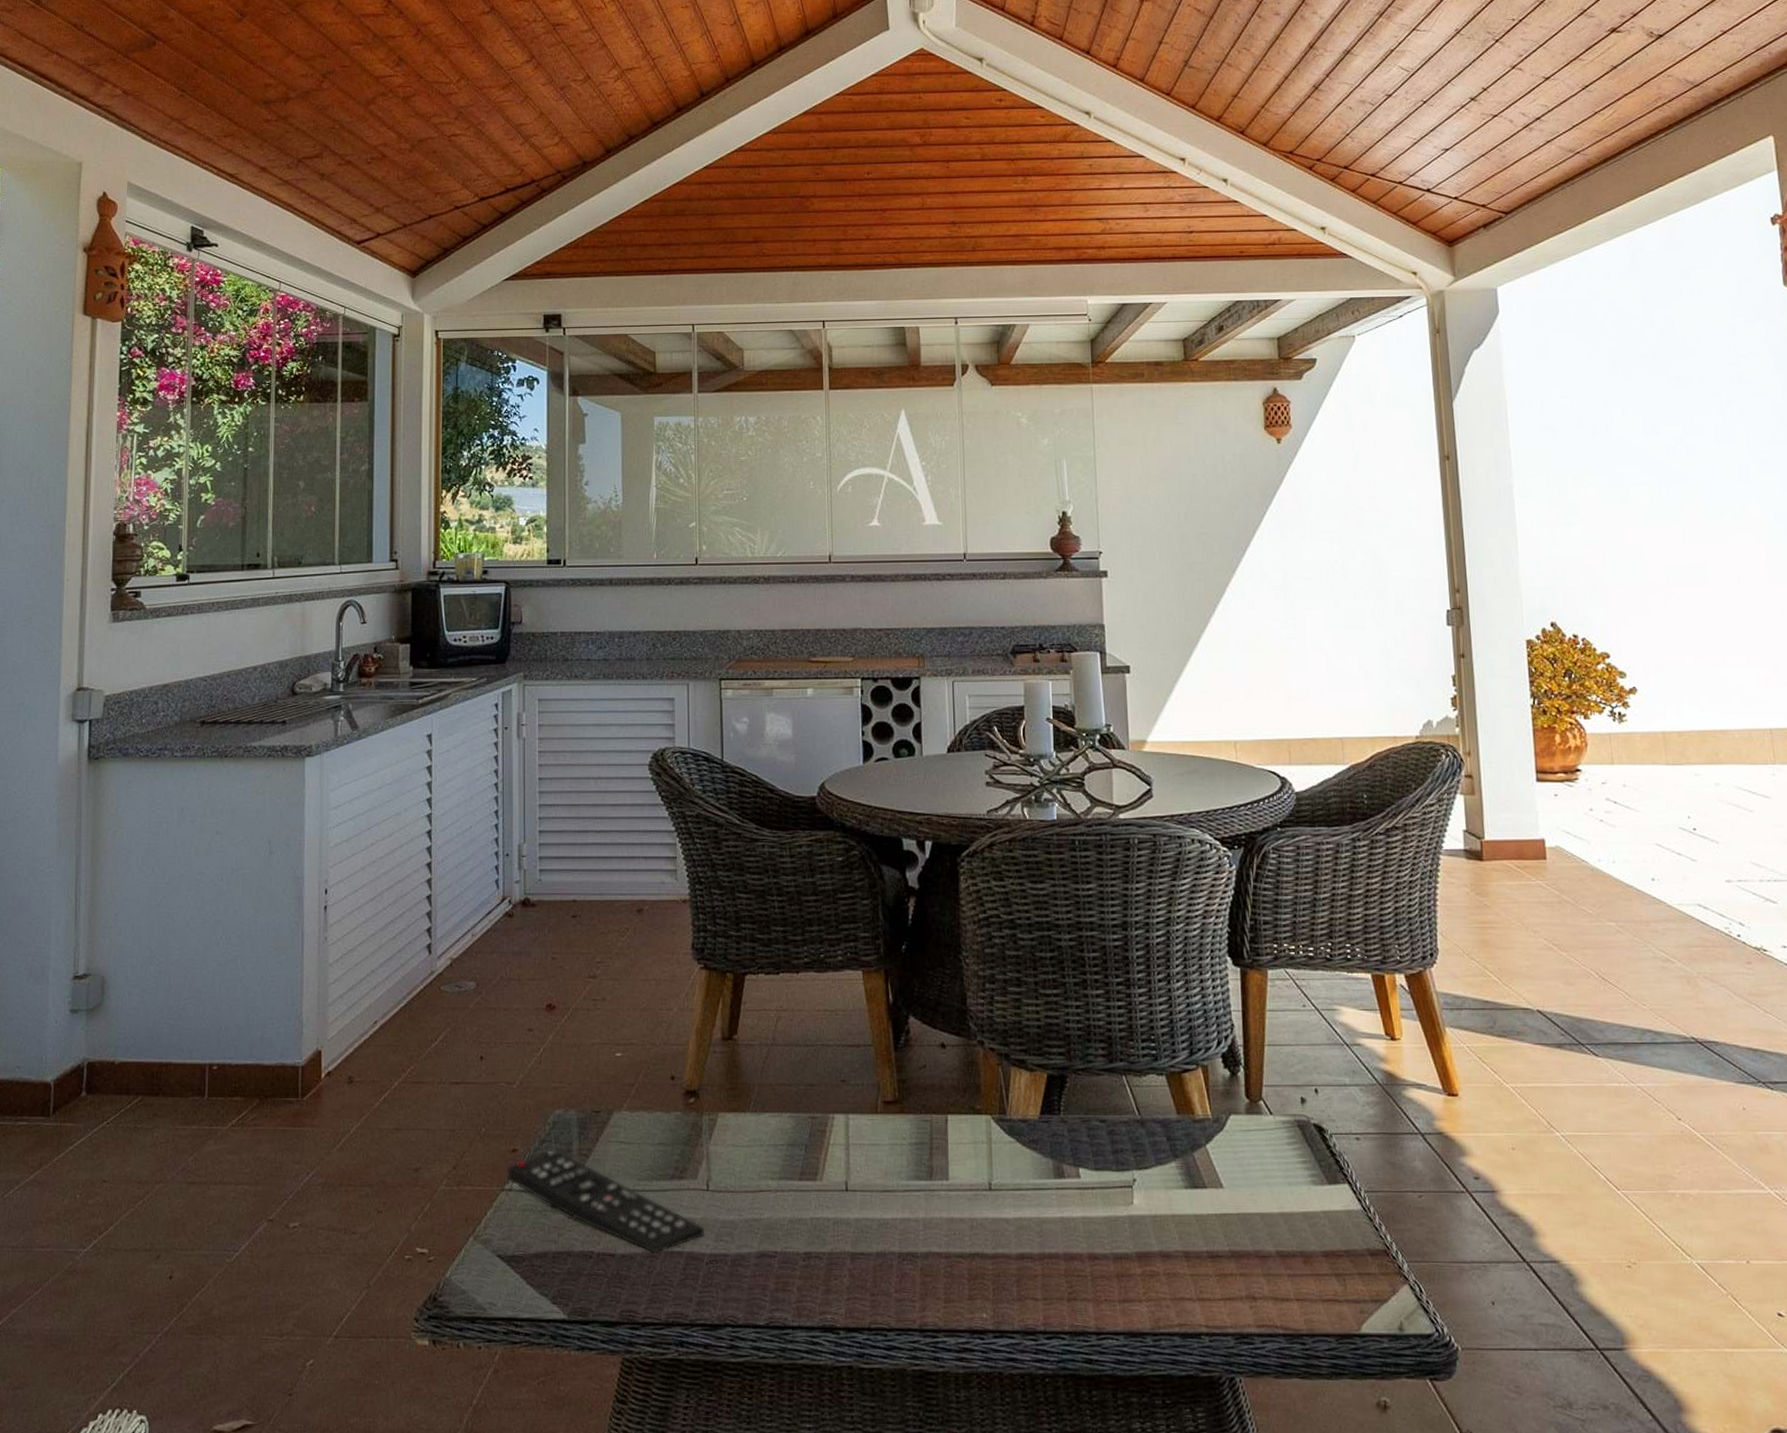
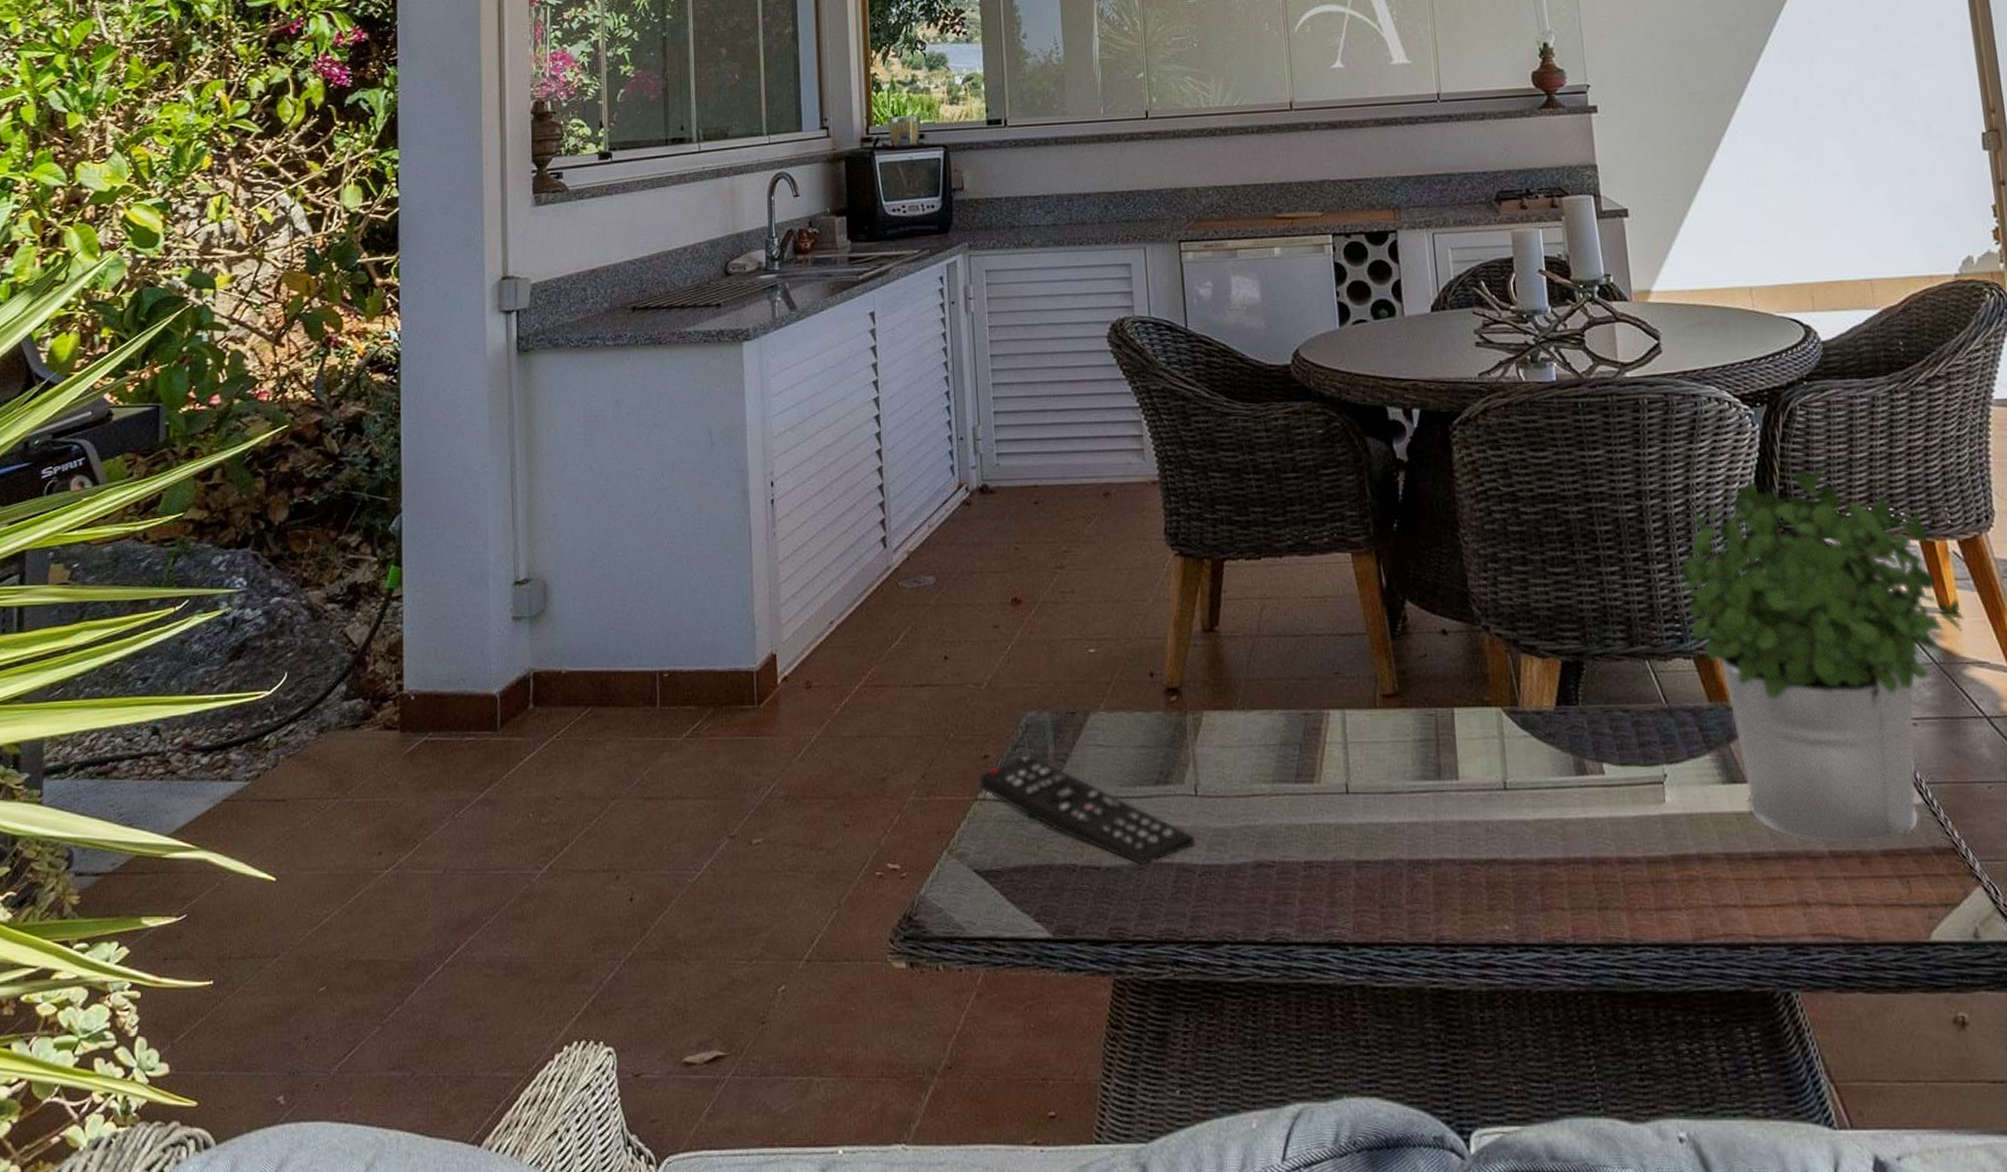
potted plant: none [1157,905,1407,1245] -> present [1679,467,1965,843]

